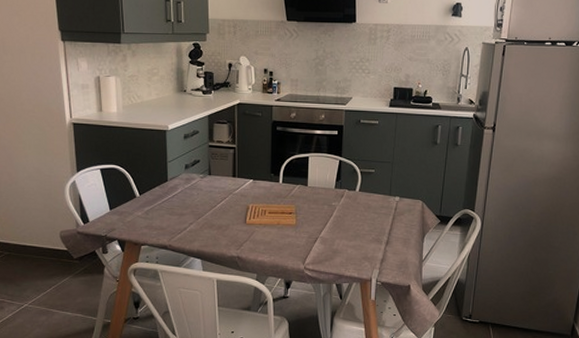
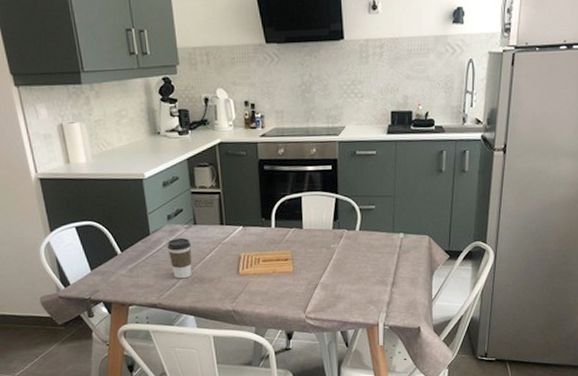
coffee cup: none [182,186,205,224] -> present [167,237,192,279]

